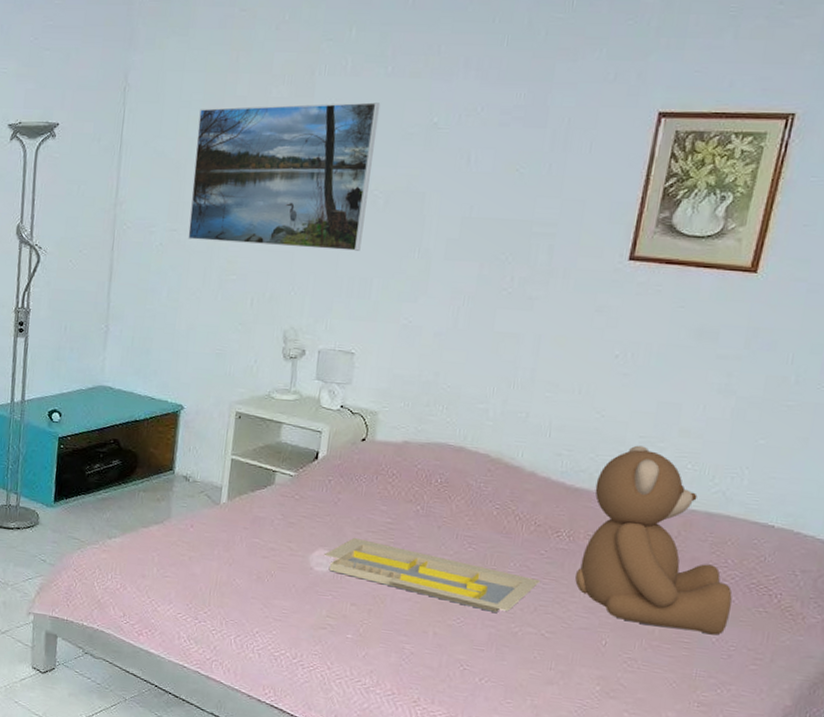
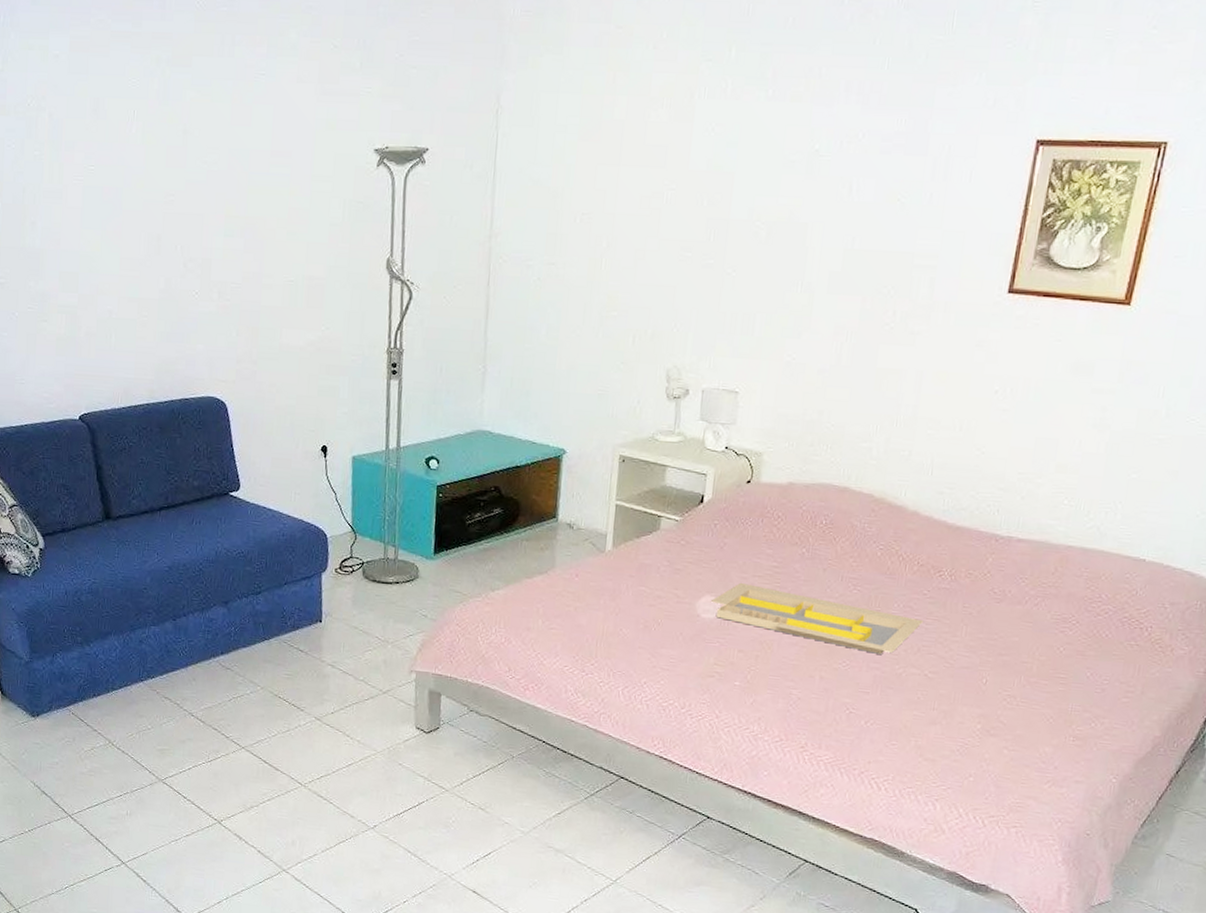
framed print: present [188,102,381,251] -> none [566,127,762,285]
teddy bear: present [575,445,733,636] -> none [957,482,1106,670]

